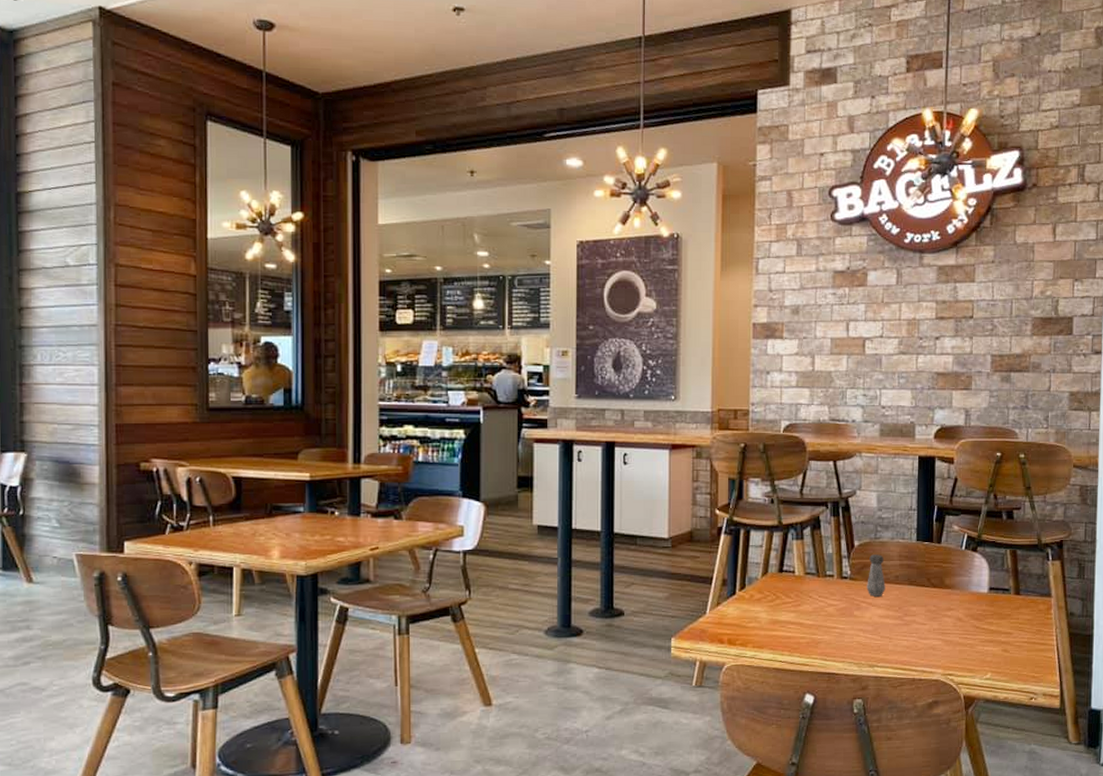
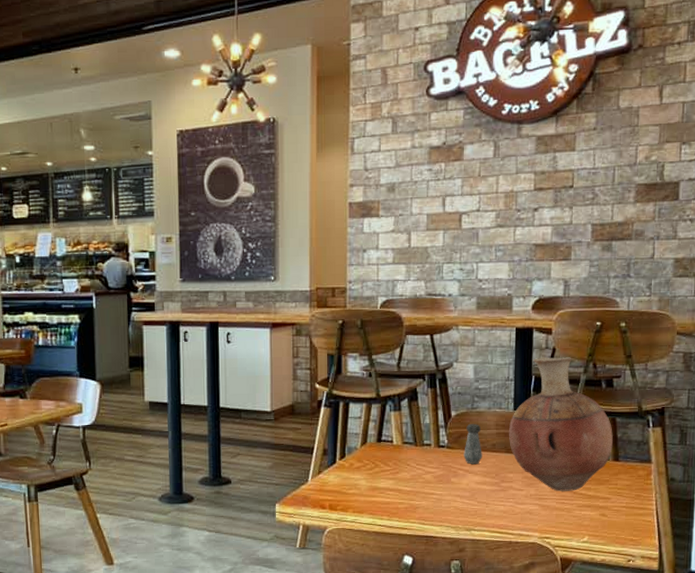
vase: none [912,487,1014,626] -> present [509,357,613,491]

